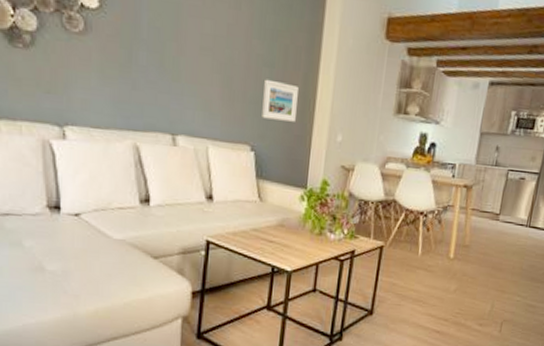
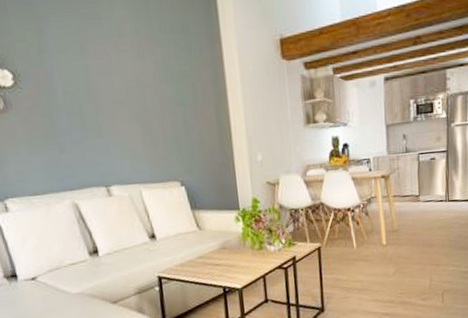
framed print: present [262,79,299,122] -> none [180,117,216,154]

